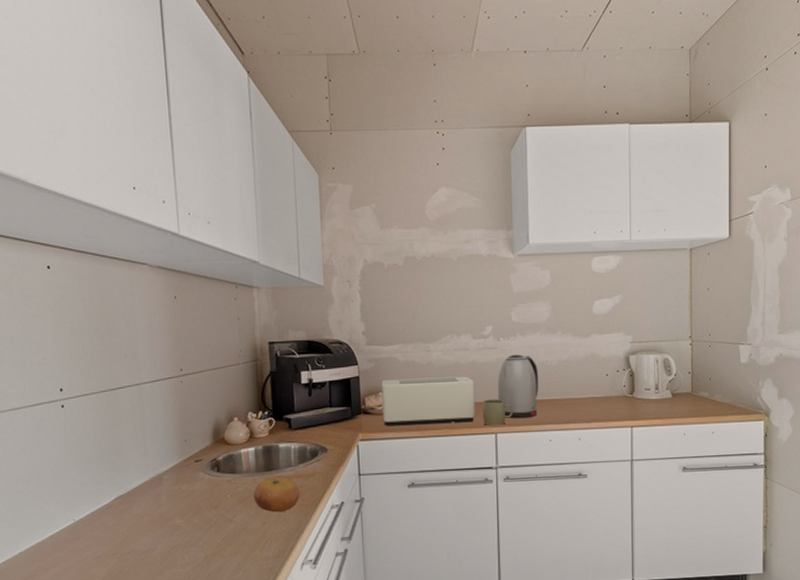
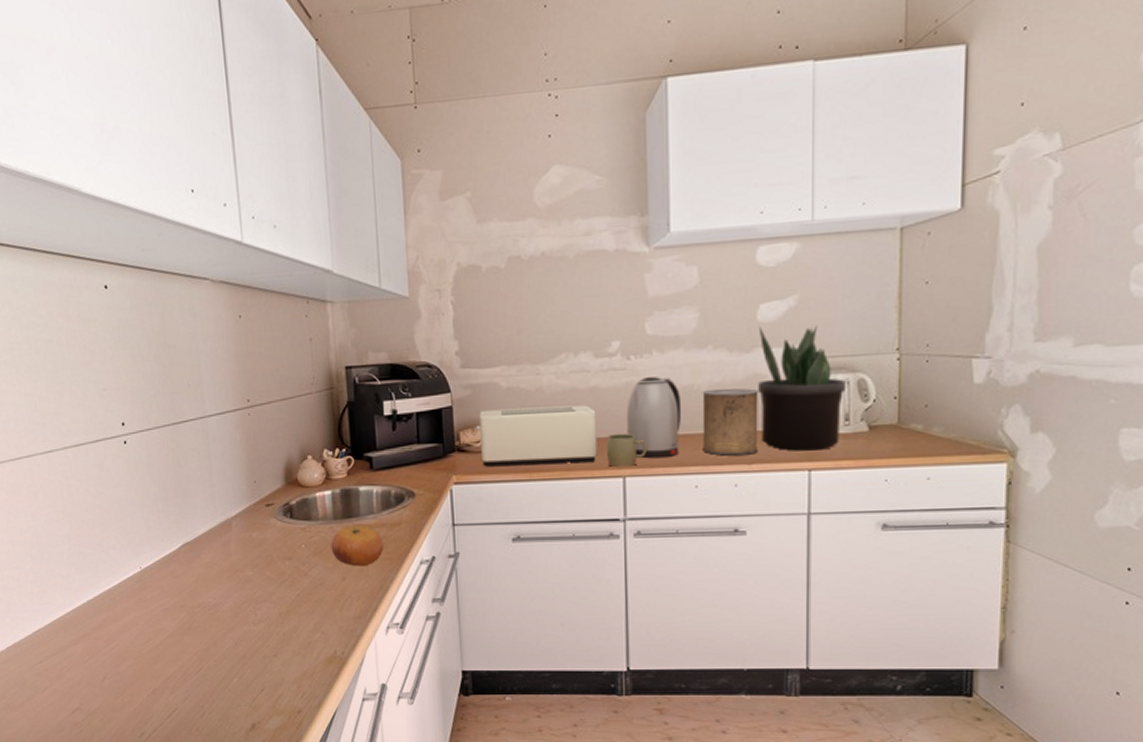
tin can: none [554,364,595,416] -> present [702,388,758,456]
planter: none [594,317,655,413] -> present [758,325,845,451]

